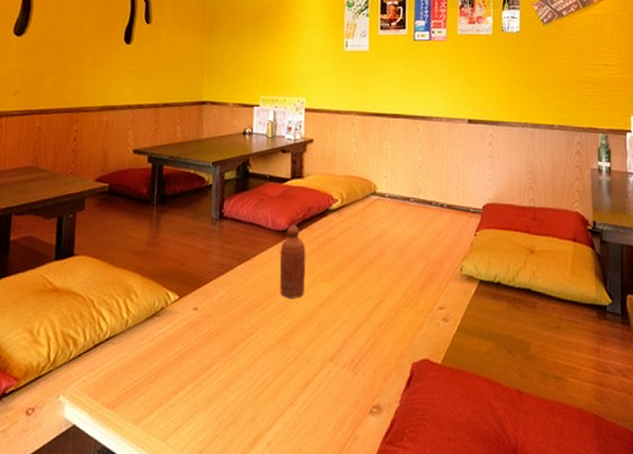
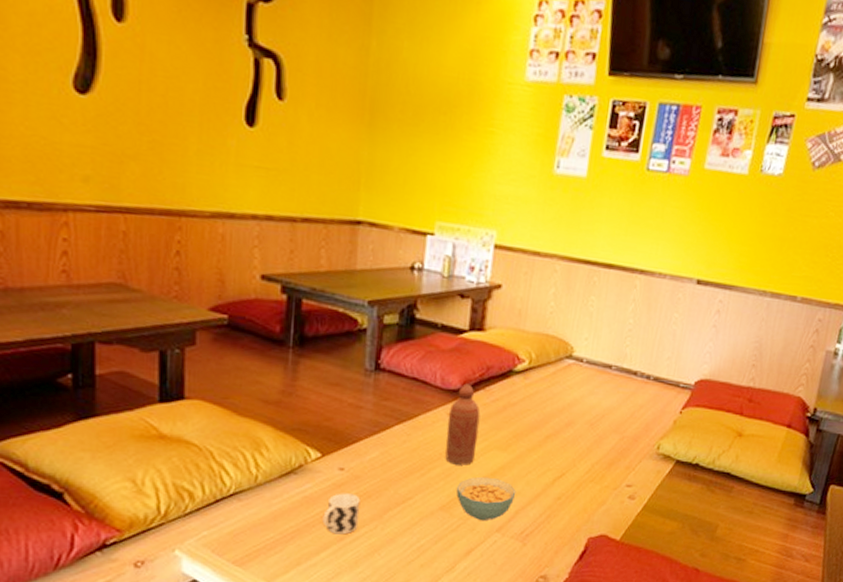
cup: none [180,331,212,373] -> present [322,493,361,535]
cereal bowl: none [291,308,343,352] -> present [456,476,516,522]

